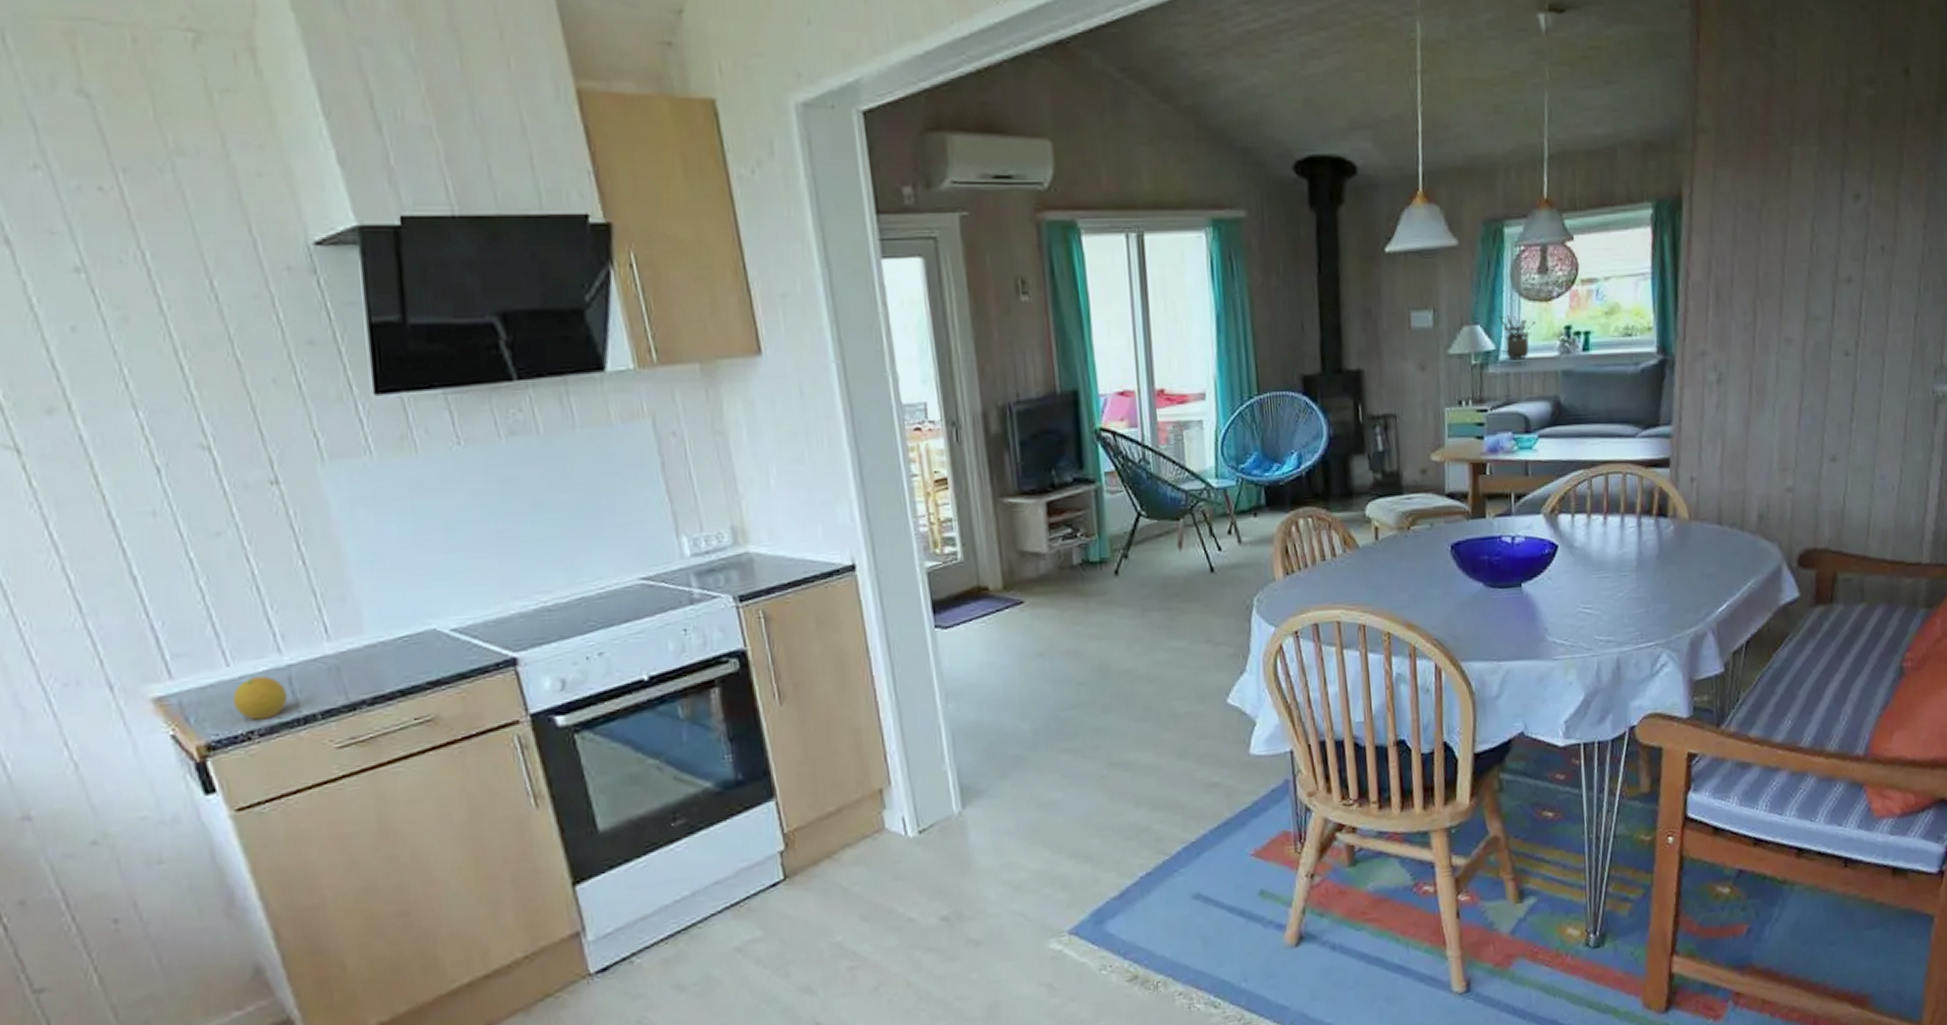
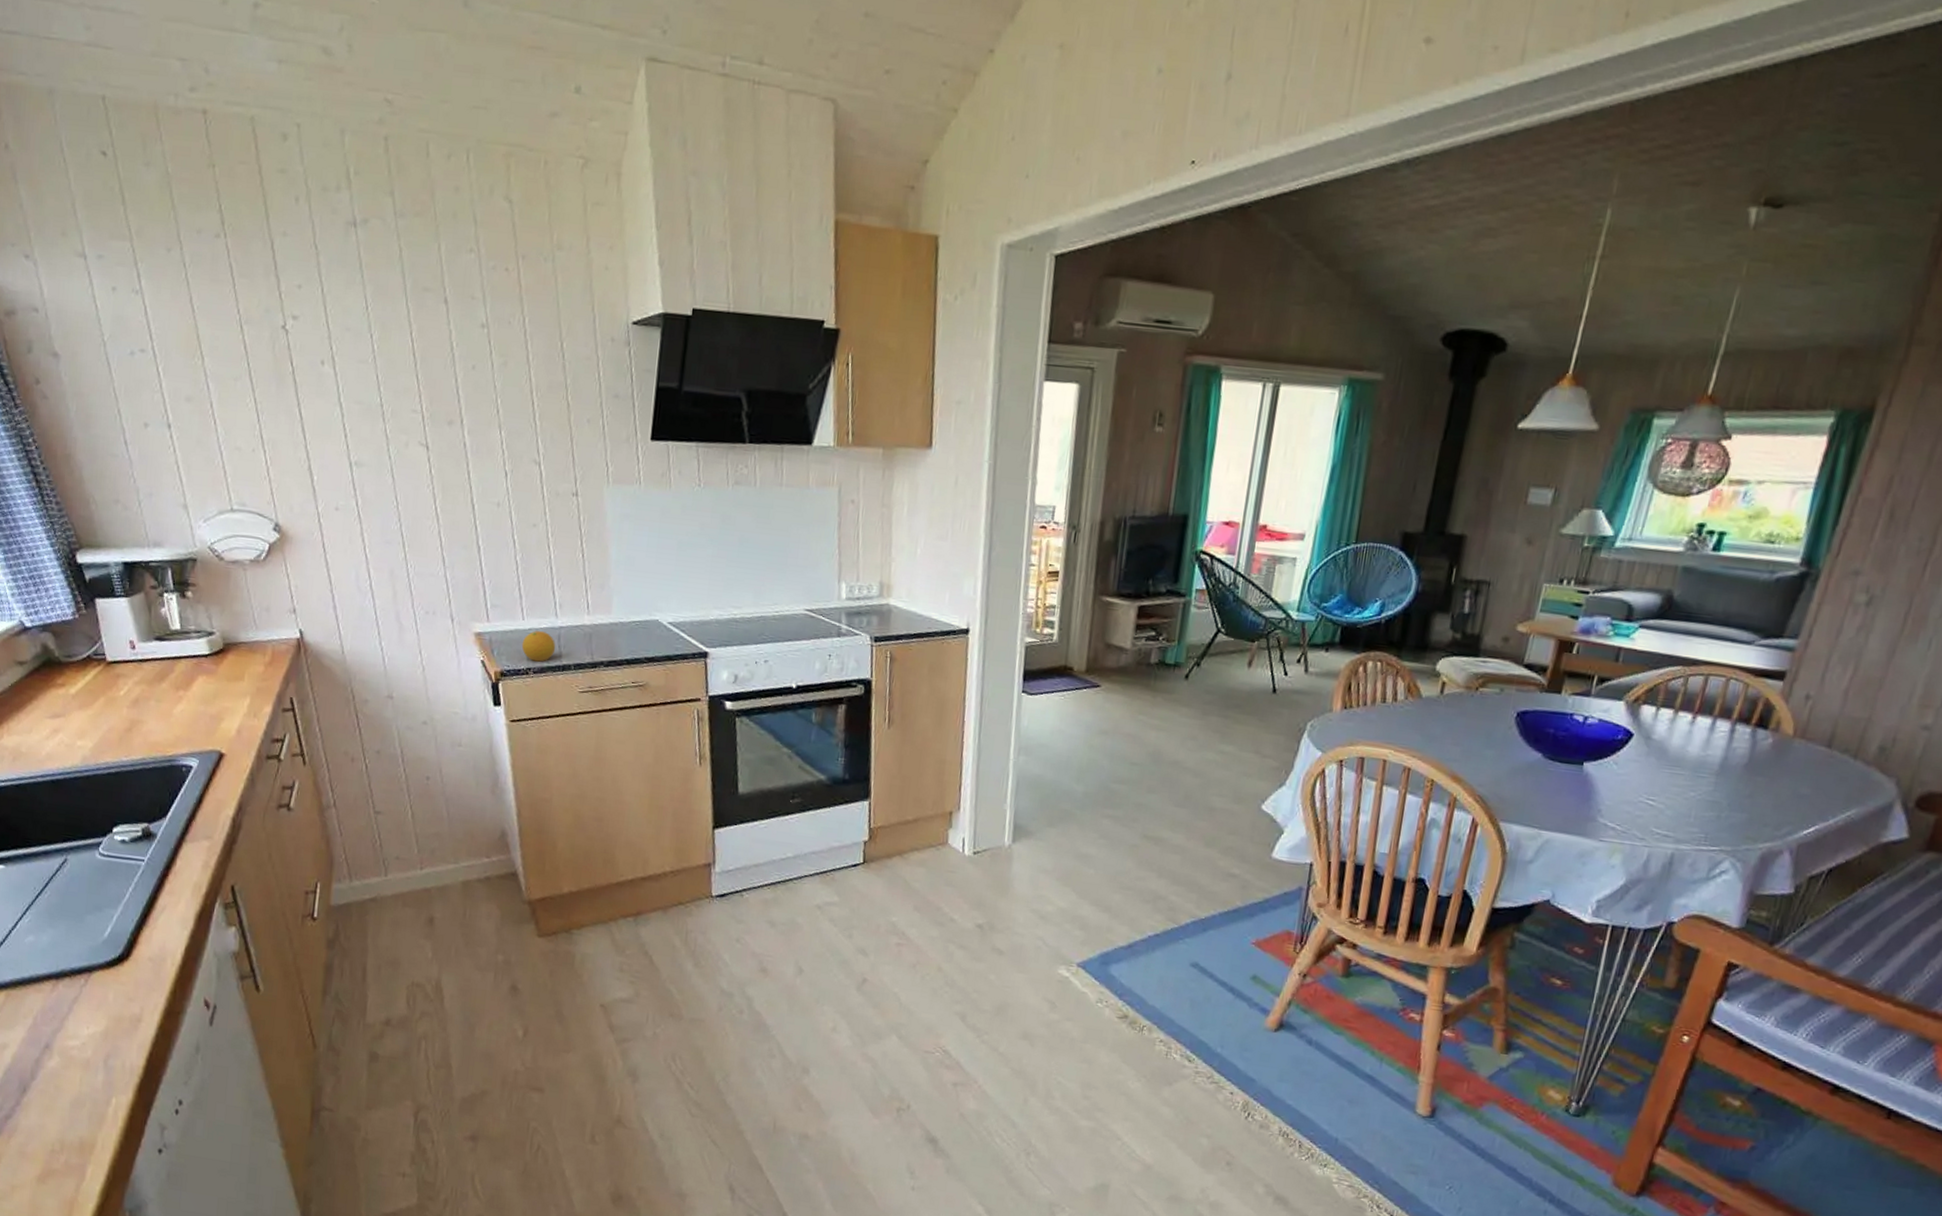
potted plant: present [1498,310,1536,362] -> none [1624,498,1665,551]

